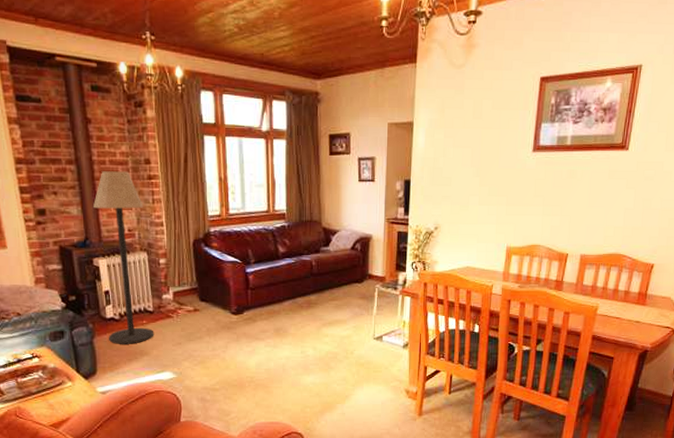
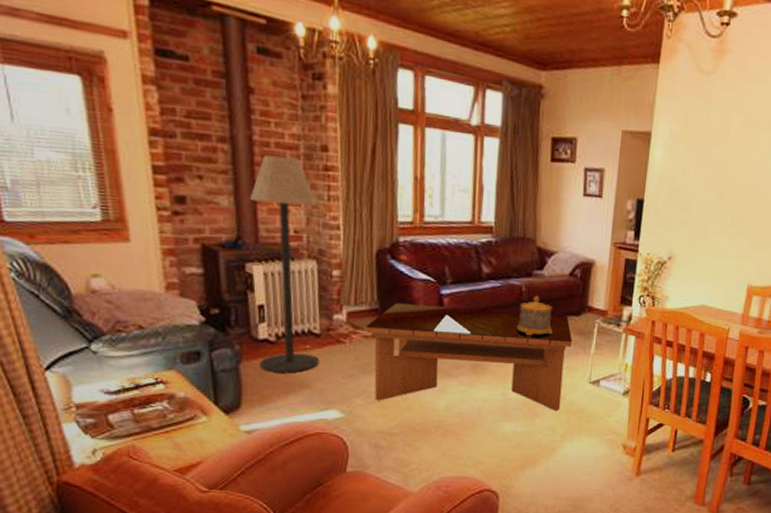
coffee table: none [189,282,357,363] -> present [366,303,573,410]
decorative container: none [310,268,340,302] -> present [517,295,553,336]

